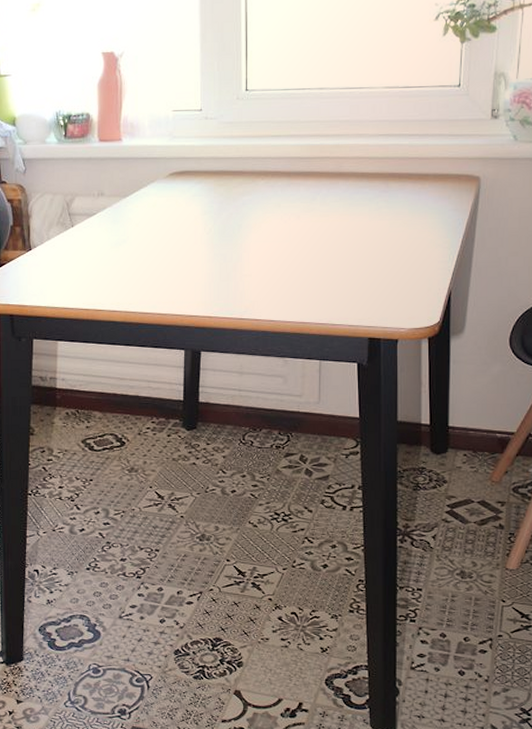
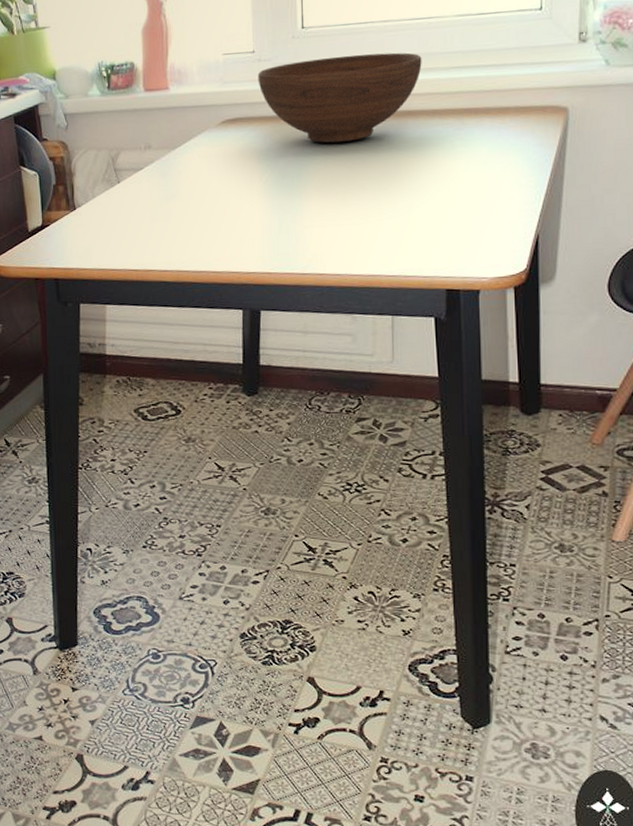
fruit bowl: none [204,118,353,199] -> present [258,52,422,143]

